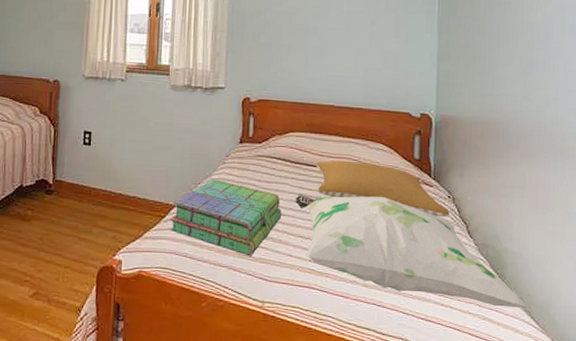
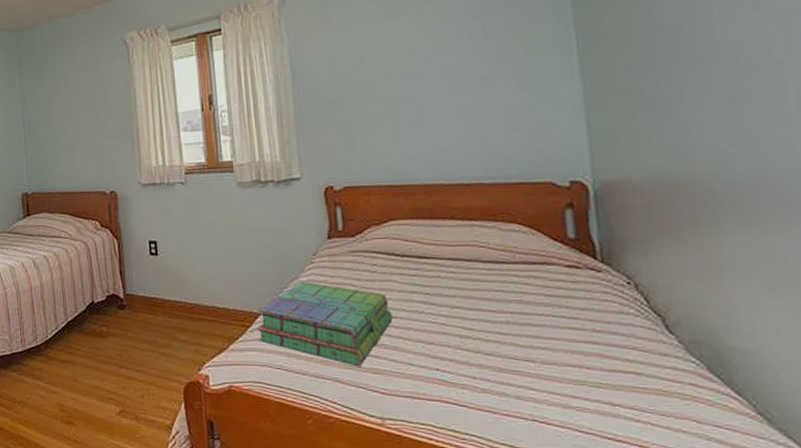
decorative pillow: present [295,194,526,308] -> none [407,288,777,425]
pillow: present [316,160,450,218] -> none [429,248,633,310]

